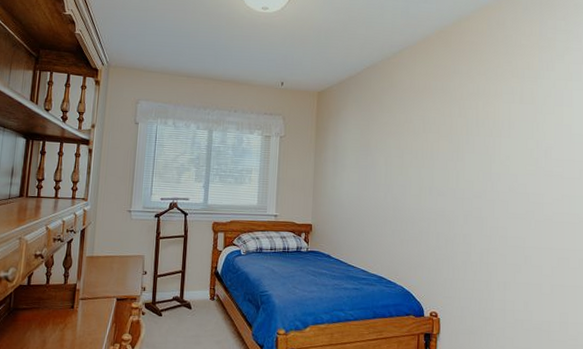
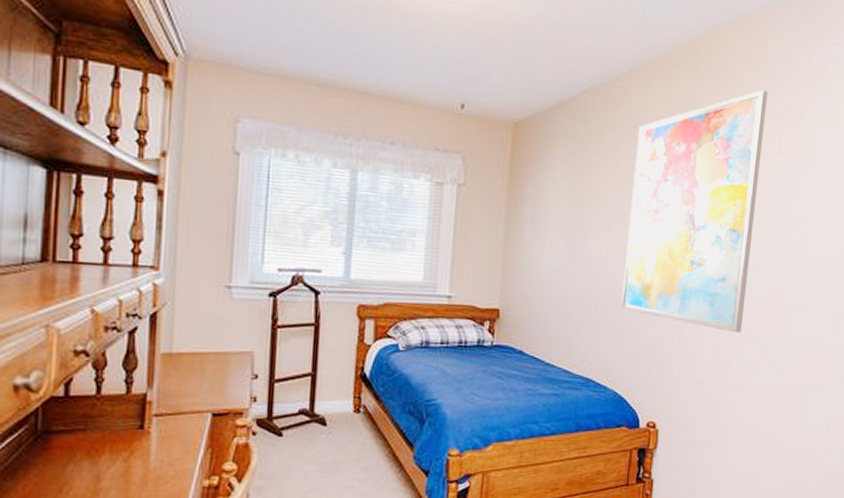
wall art: none [404,57,509,242] -> present [621,89,769,333]

